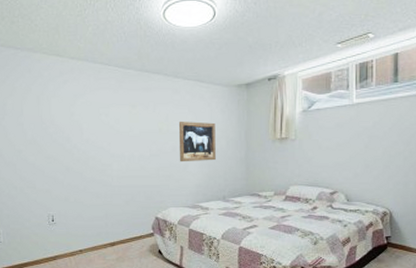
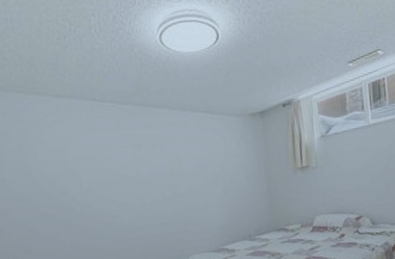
wall art: present [178,121,216,162] -> none [191,157,237,204]

